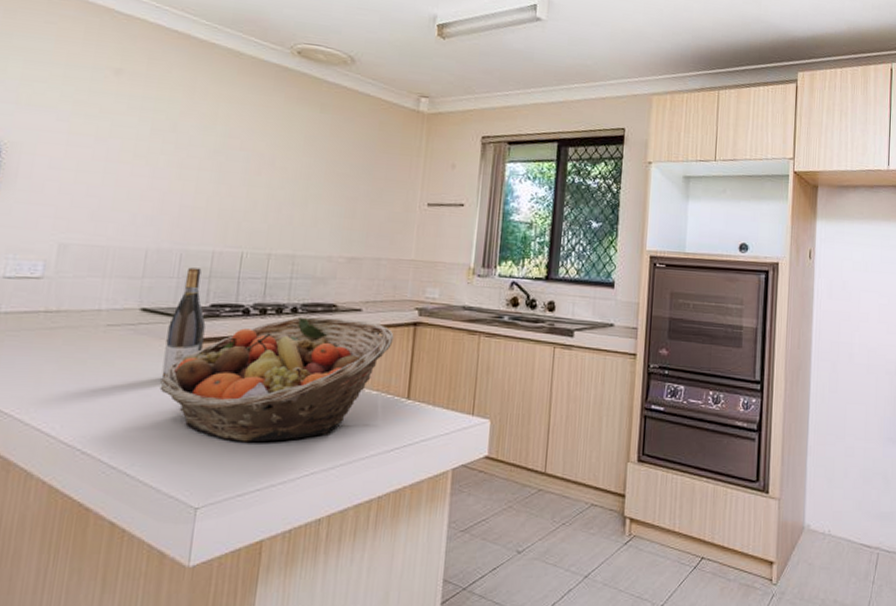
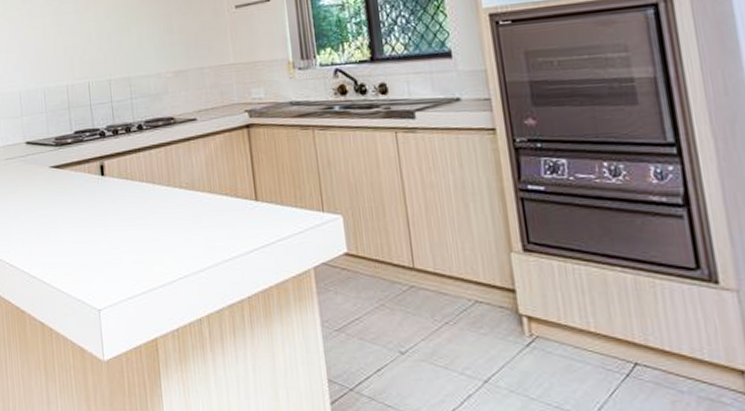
fruit basket: present [159,316,394,442] -> none [51,129,231,251]
wine bottle: present [161,267,206,379] -> none [47,101,76,200]

